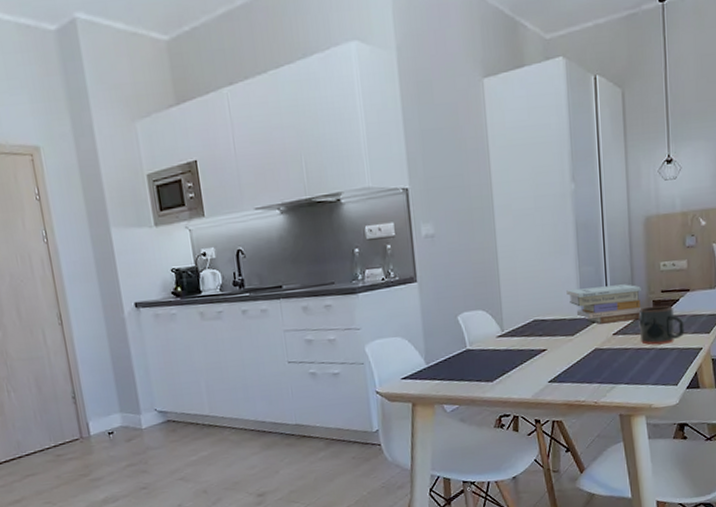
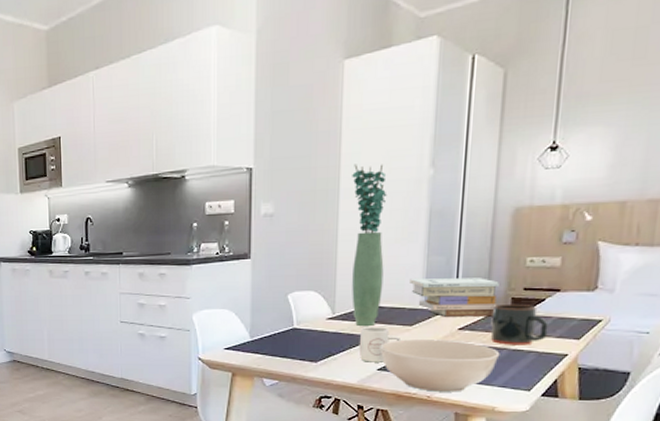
vase: none [503,180,544,342] -> present [351,164,387,327]
mug: none [528,339,566,376] -> present [359,327,402,363]
bowl: none [548,345,650,397] -> present [380,339,500,392]

